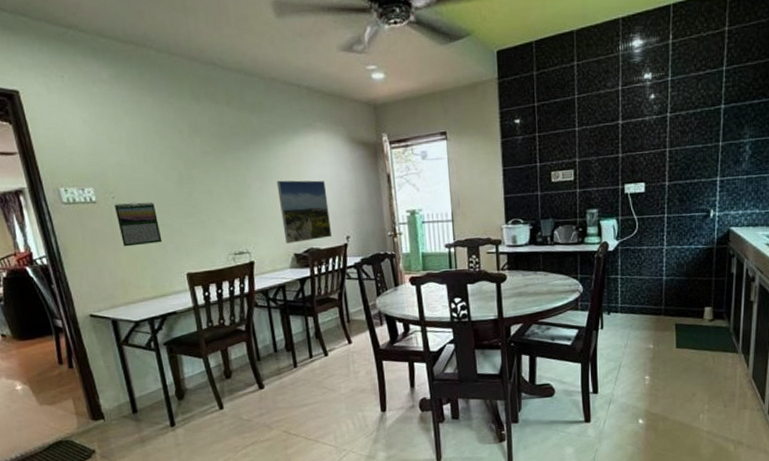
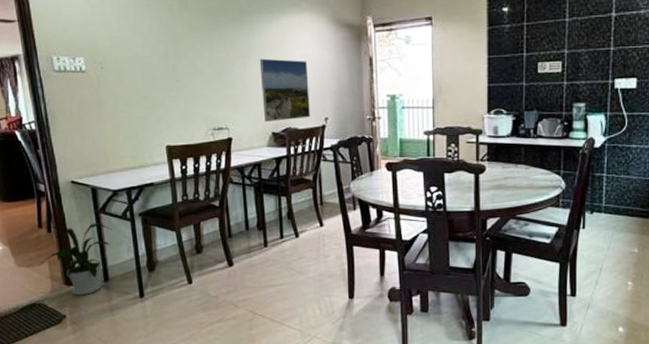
house plant: none [62,355,138,430] -> present [39,223,113,296]
calendar: present [114,201,163,247] -> none [102,73,145,117]

